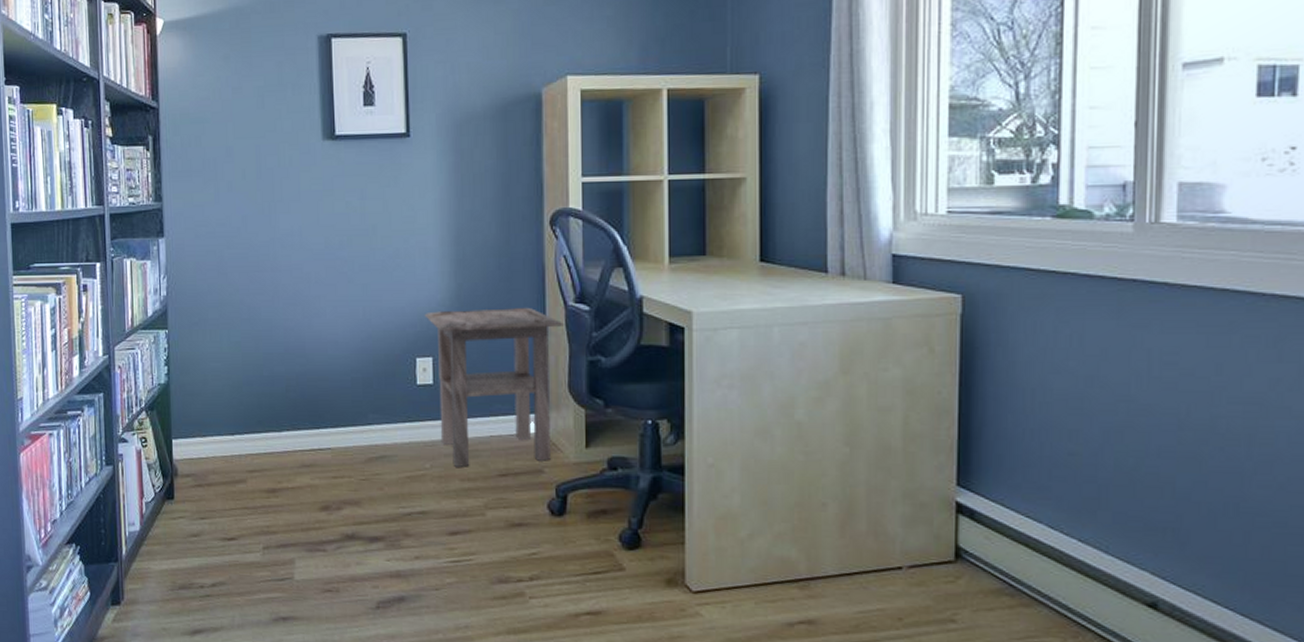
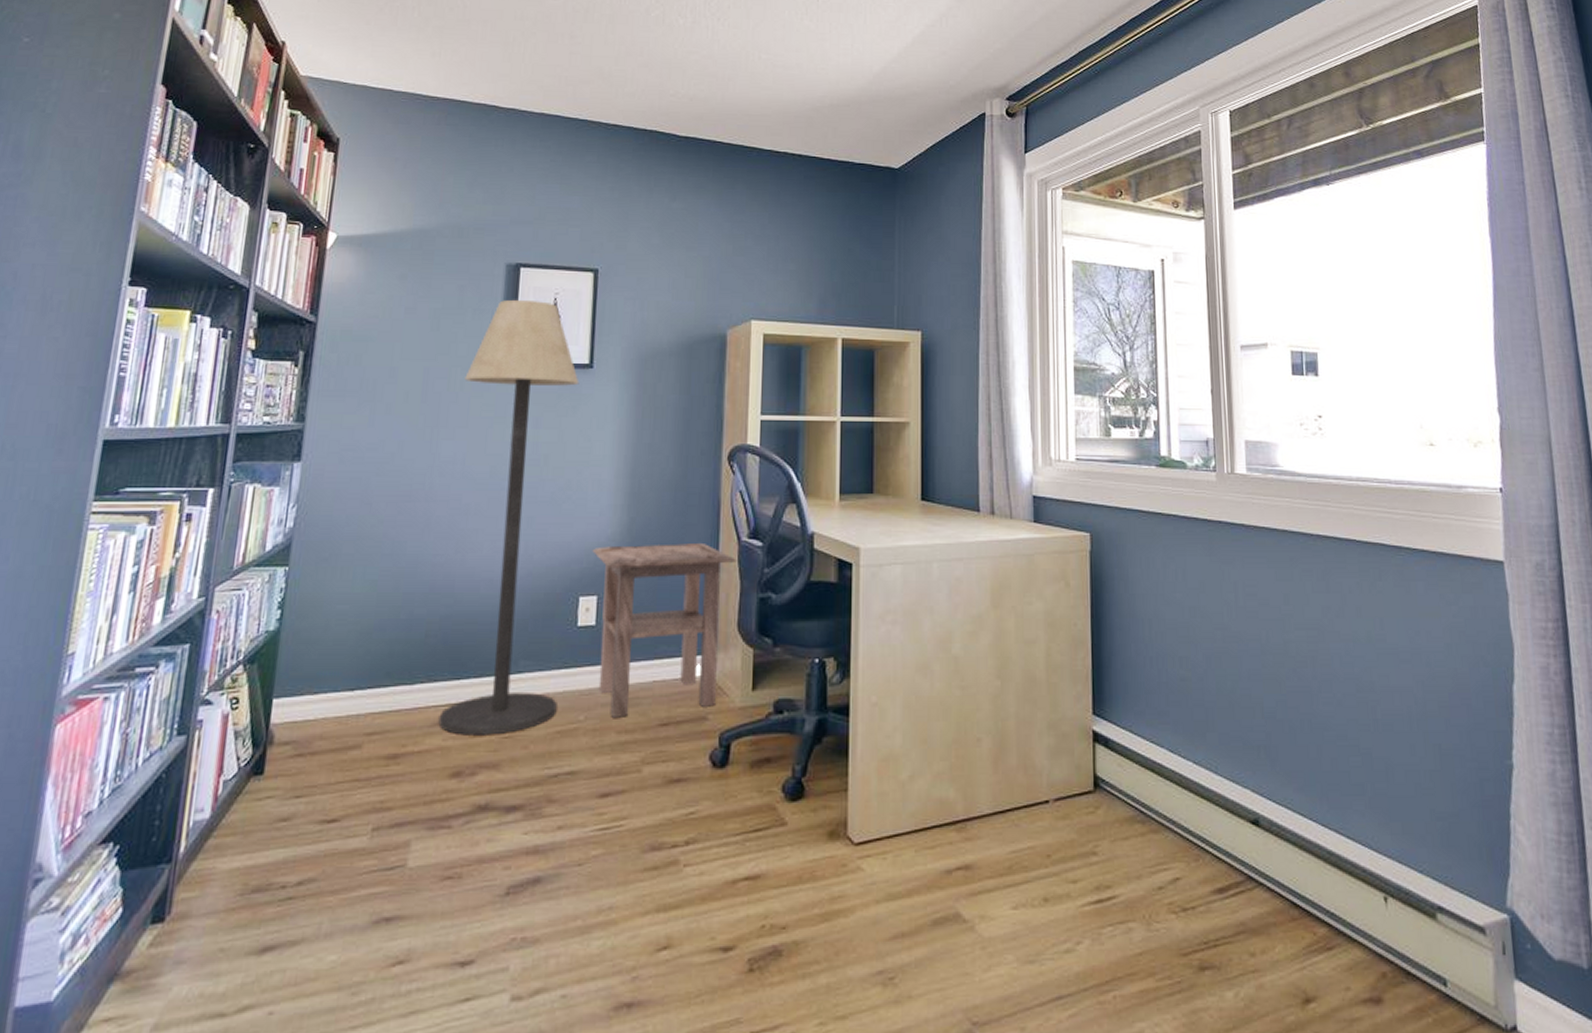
floor lamp: none [292,71,405,477] -> present [438,299,580,736]

